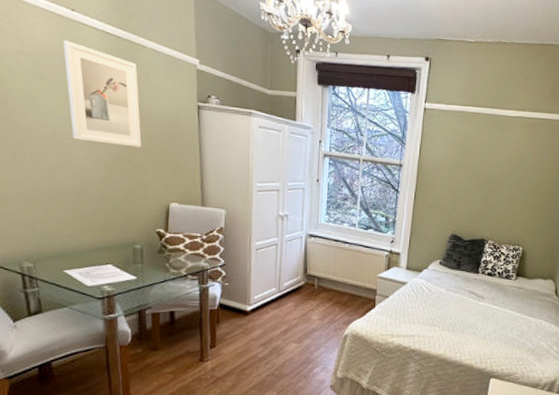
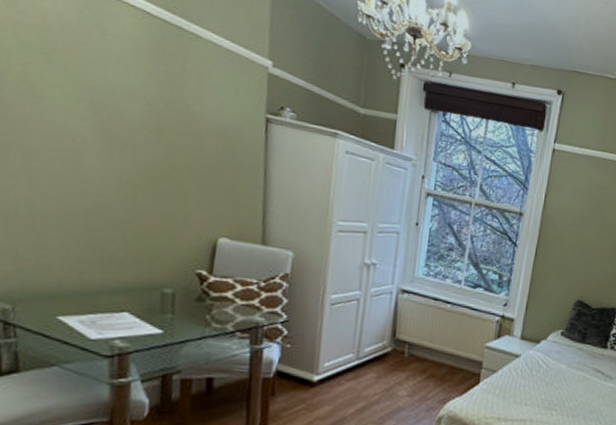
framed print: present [63,40,142,147] -> none [83,15,187,163]

